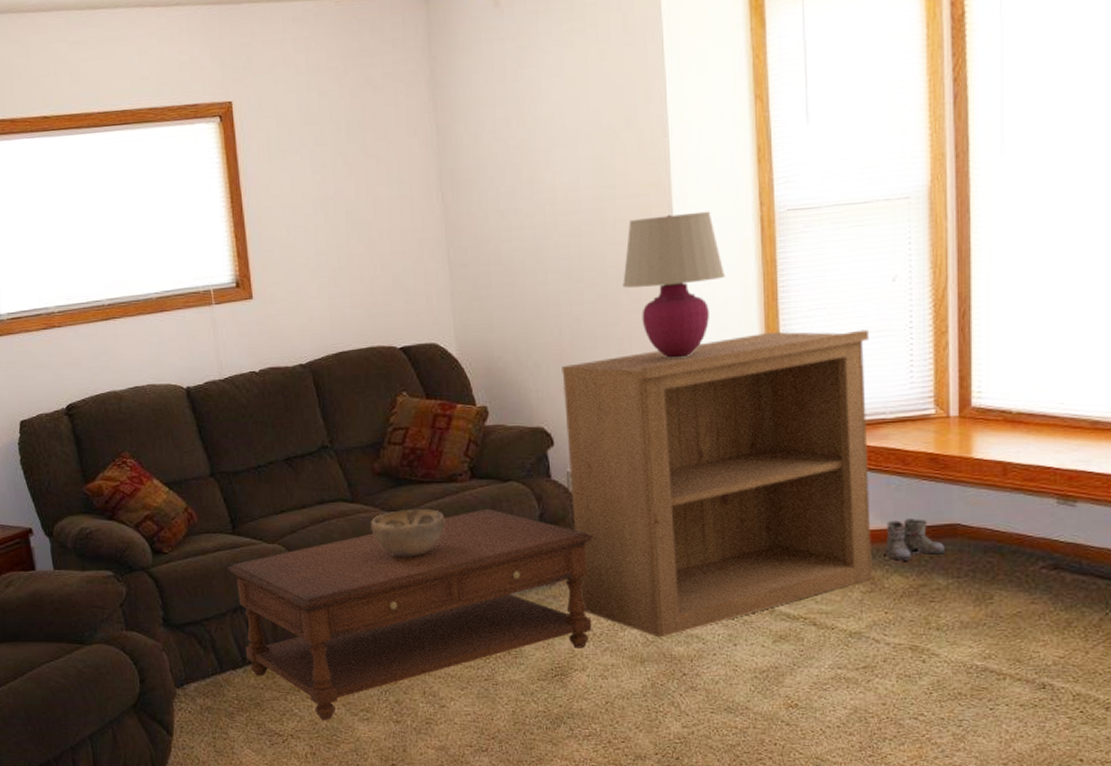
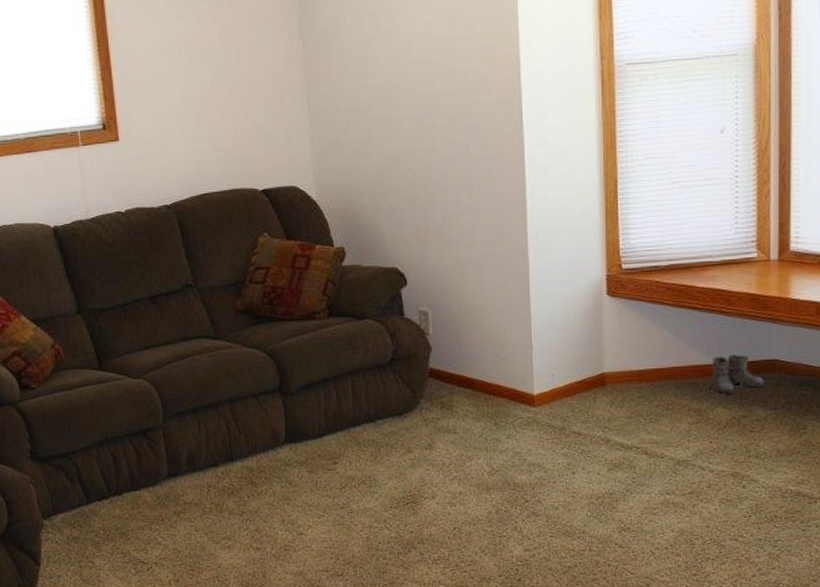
coffee table: present [228,508,593,720] -> none [94,345,443,548]
decorative bowl: present [371,509,446,557] -> none [233,346,304,391]
bookshelf: present [562,329,872,638] -> none [415,178,700,467]
table lamp: present [623,211,725,358] -> none [473,63,568,203]

